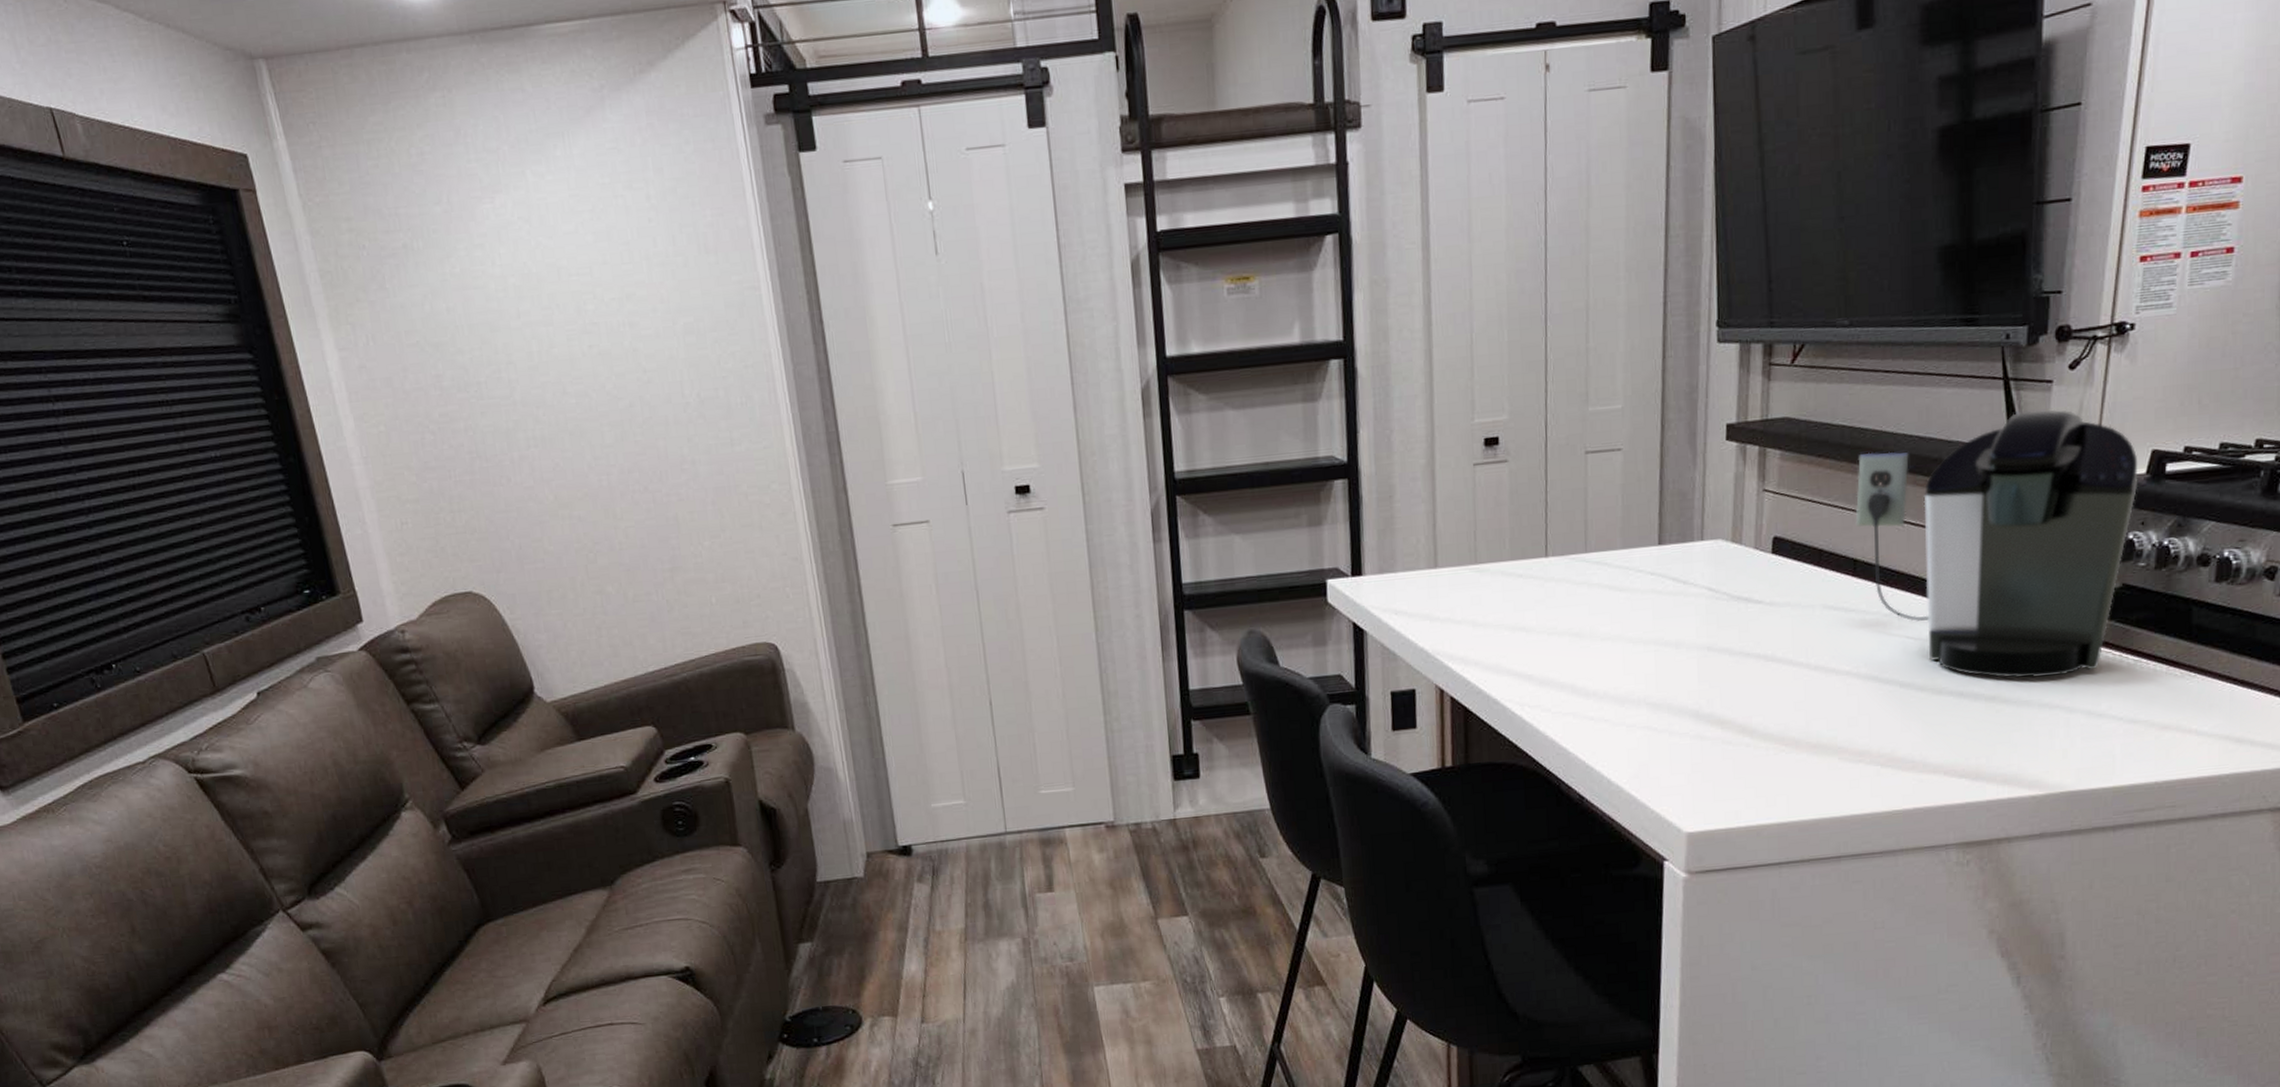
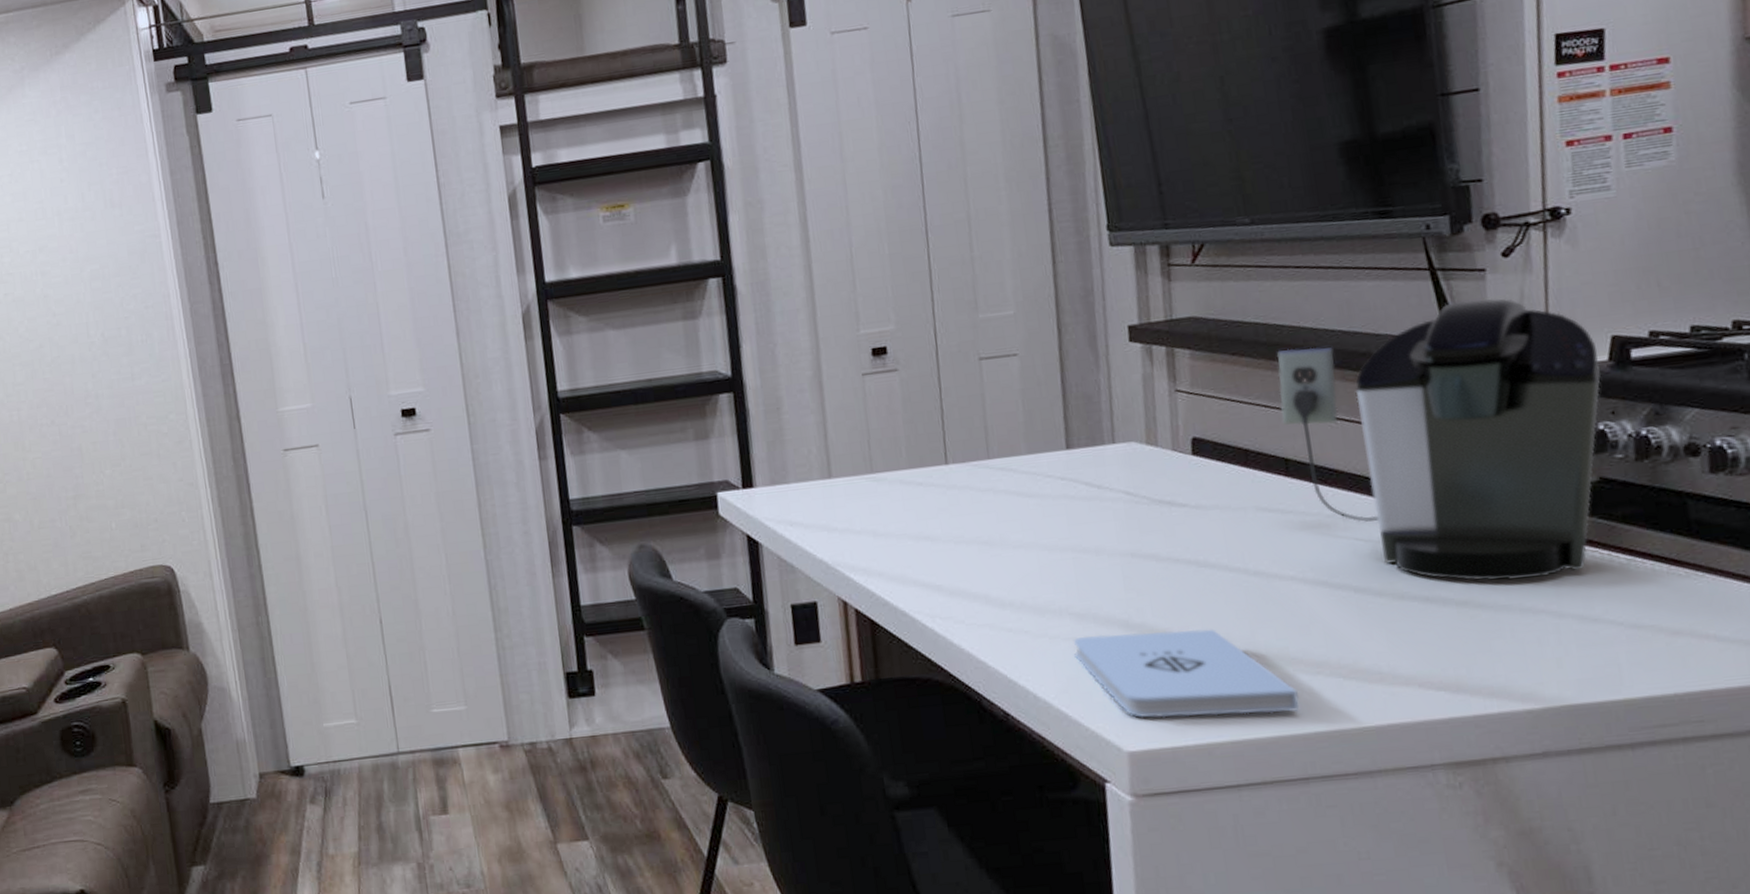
notepad: none [1647,719,1840,802] -> present [1072,629,1299,718]

